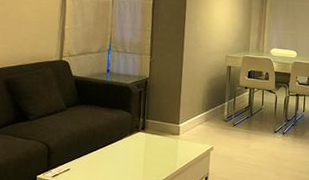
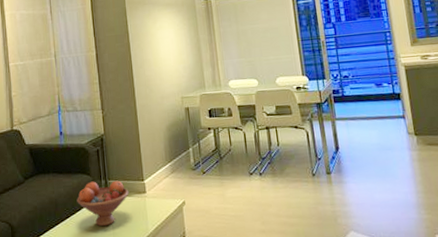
fruit bowl: none [114,118,164,159] -> present [77,180,129,227]

